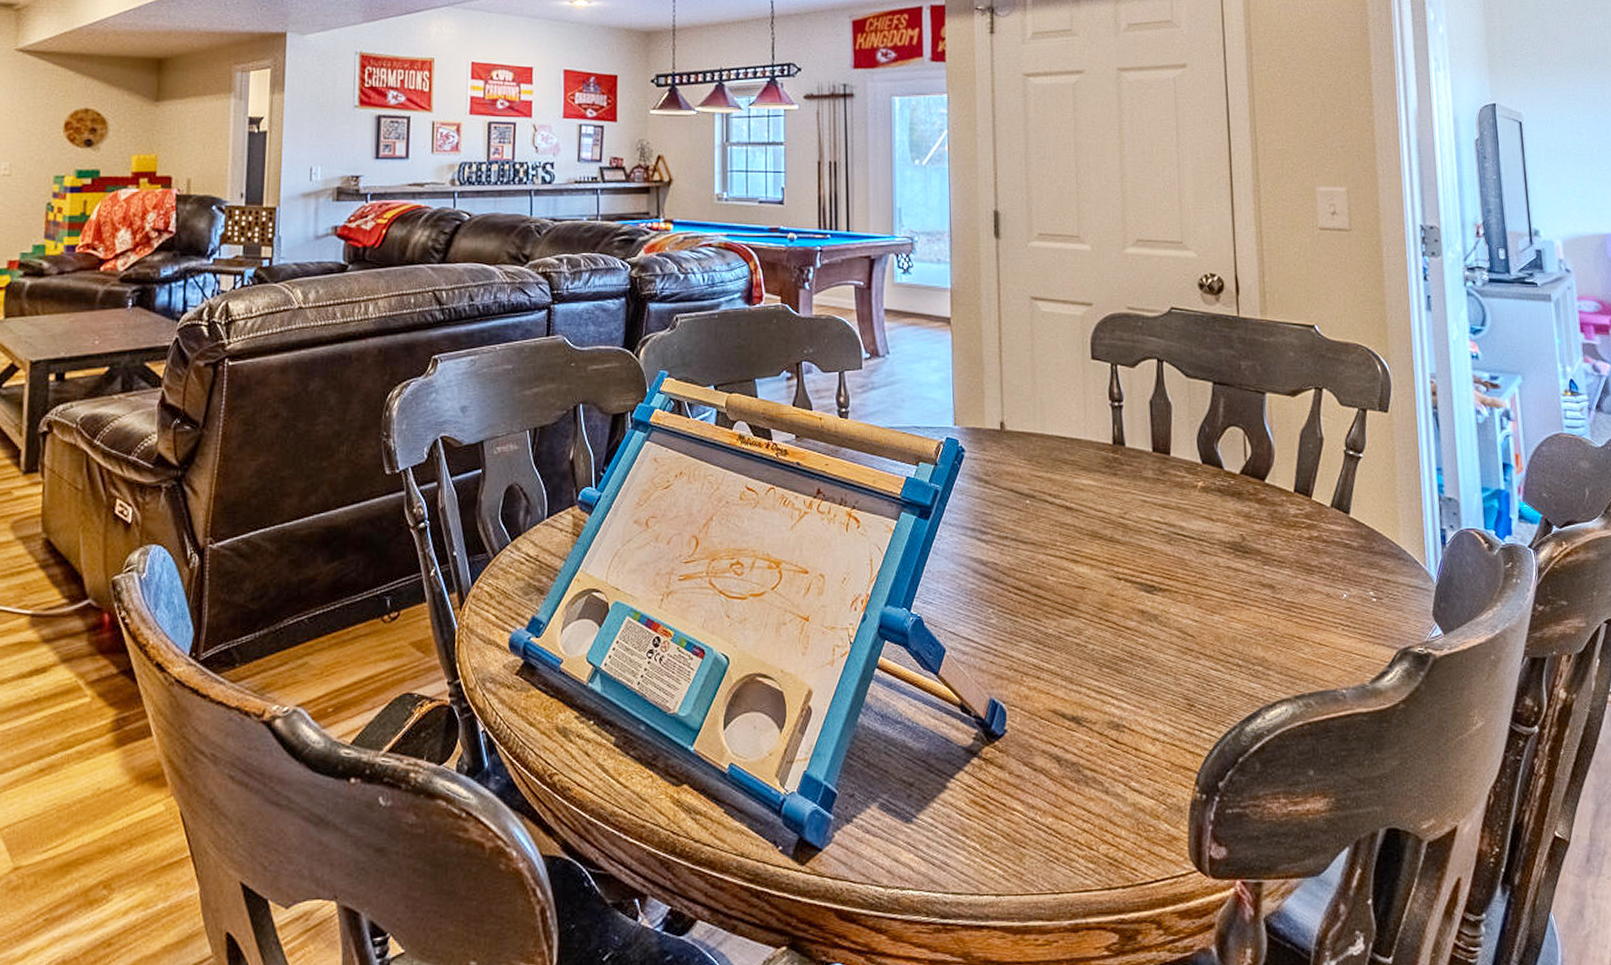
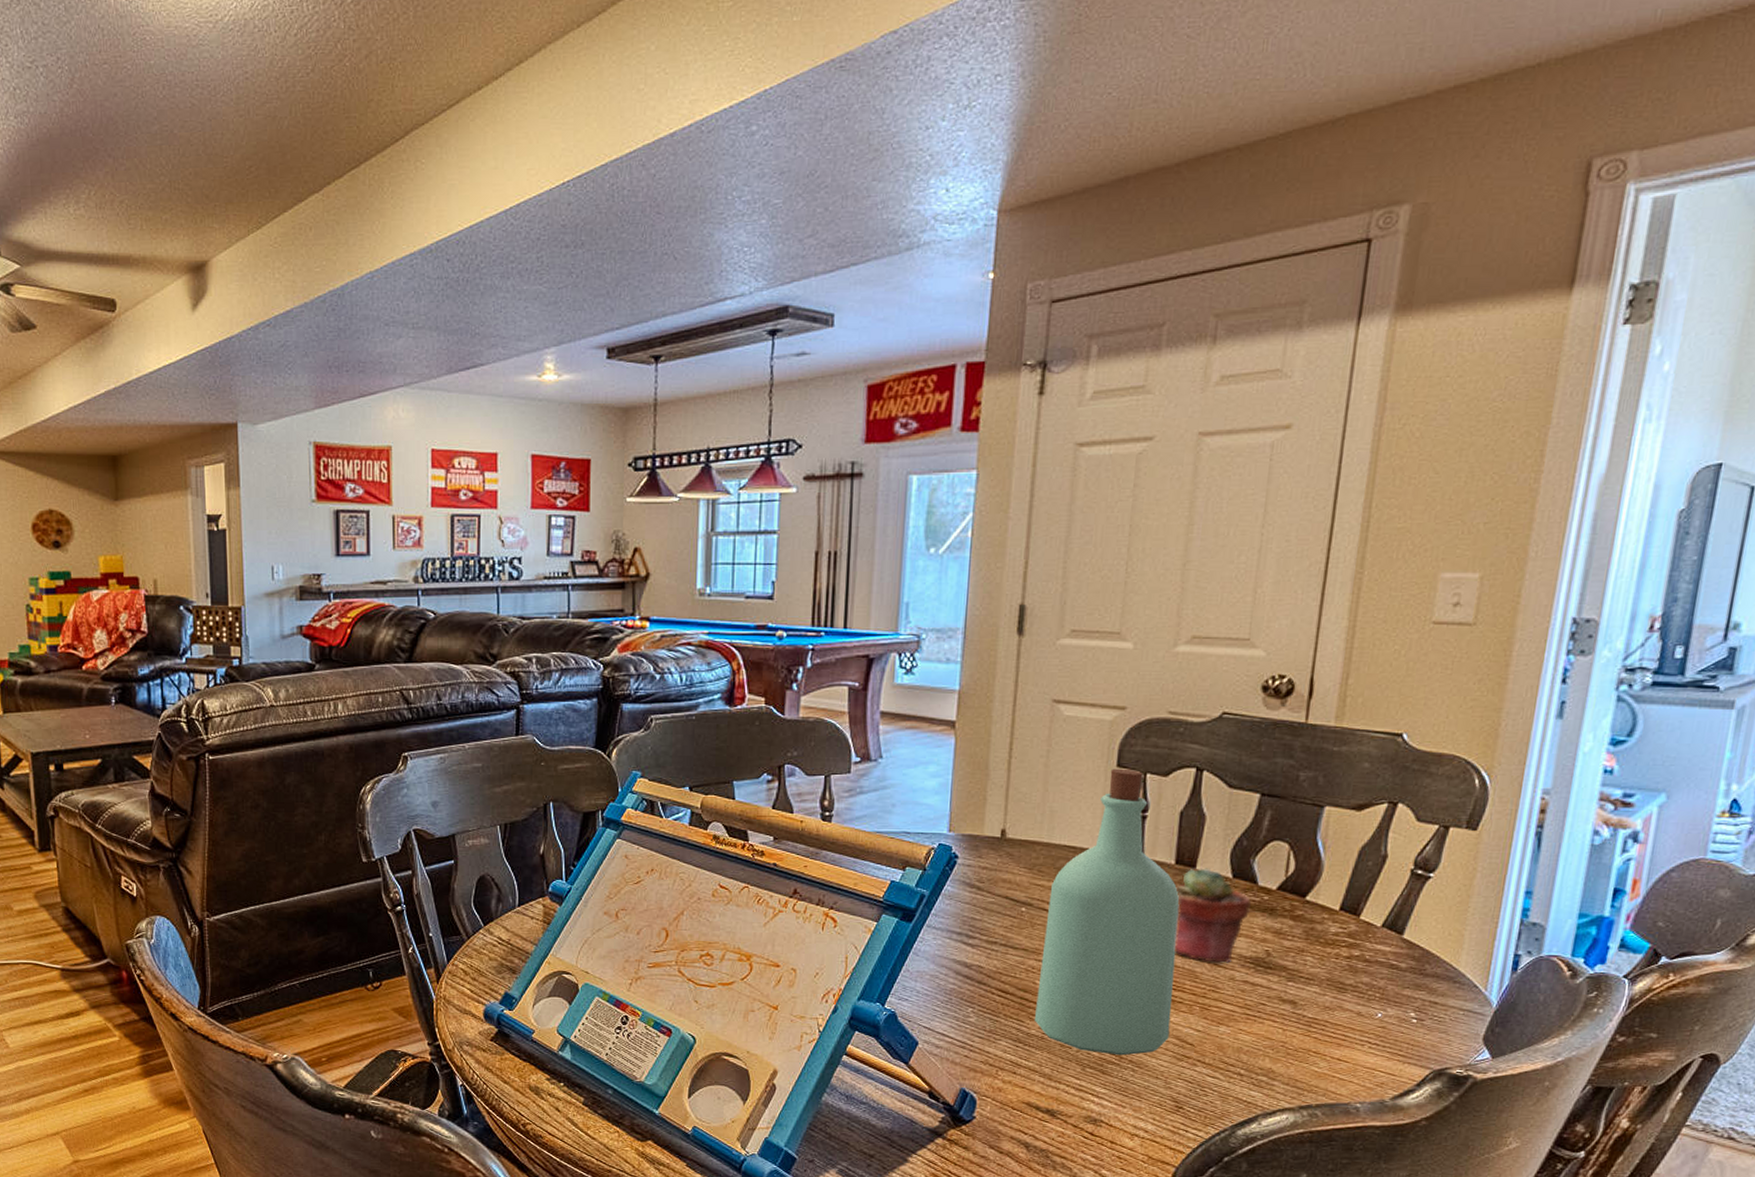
bottle: none [1049,361,1172,652] -> present [1034,768,1180,1056]
potted succulent: none [1156,454,1221,549] -> present [1175,868,1251,963]

